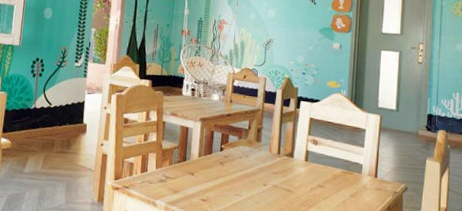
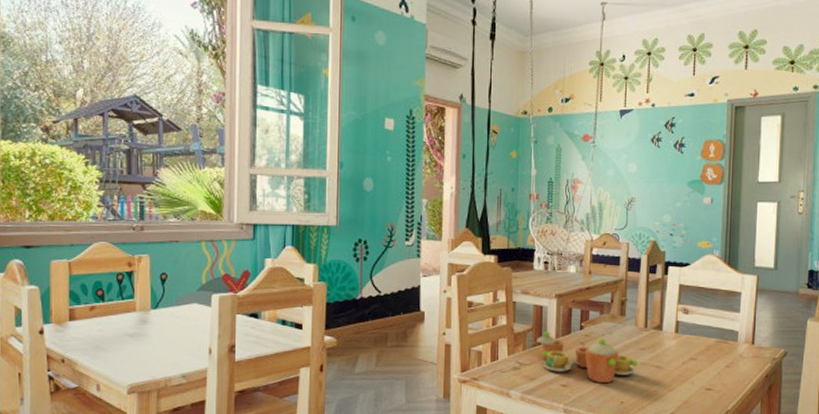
toy tea set: none [182,150,272,201] -> present [537,331,639,383]

